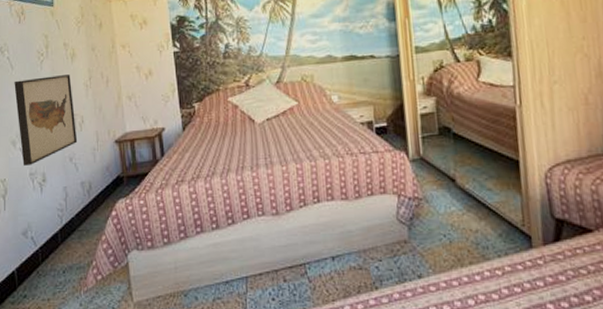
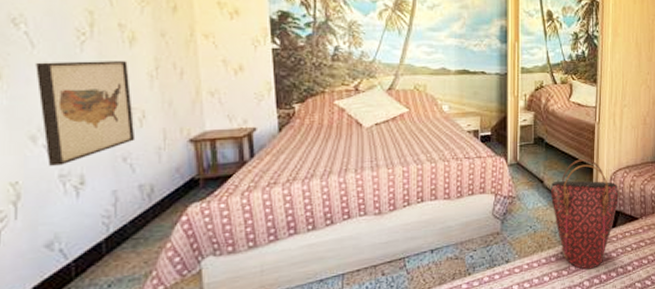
handbag: none [465,152,561,295] -> present [551,159,619,270]

